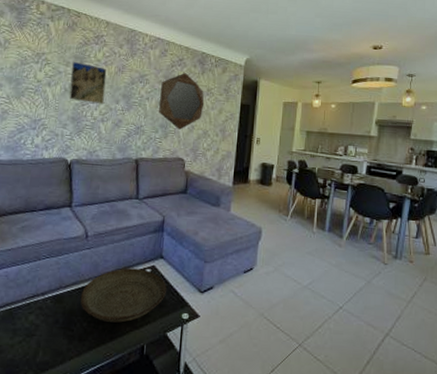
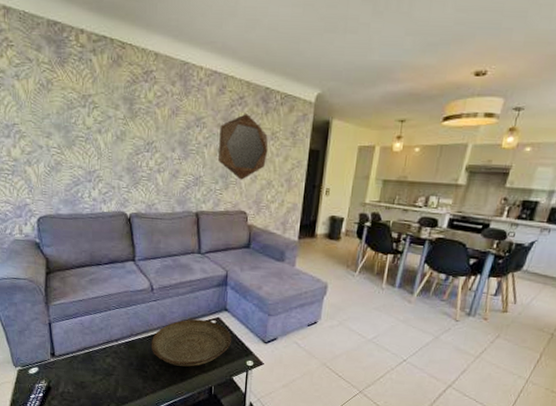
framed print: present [69,61,107,105] -> none [121,103,160,153]

